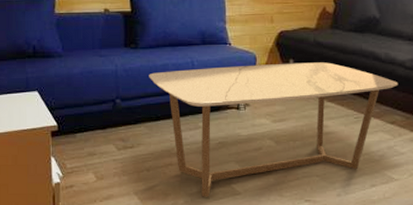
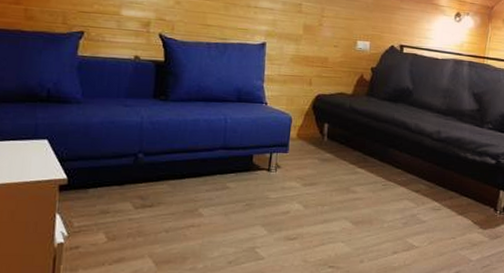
coffee table: present [149,62,399,197] -> none [177,126,425,262]

